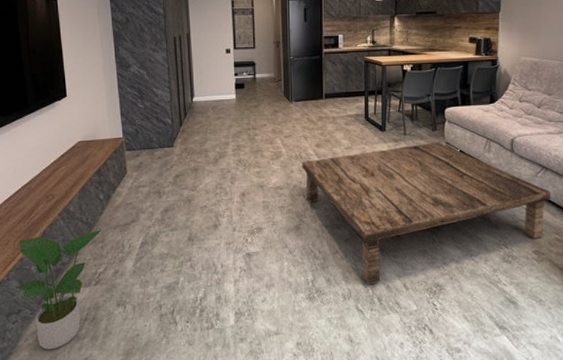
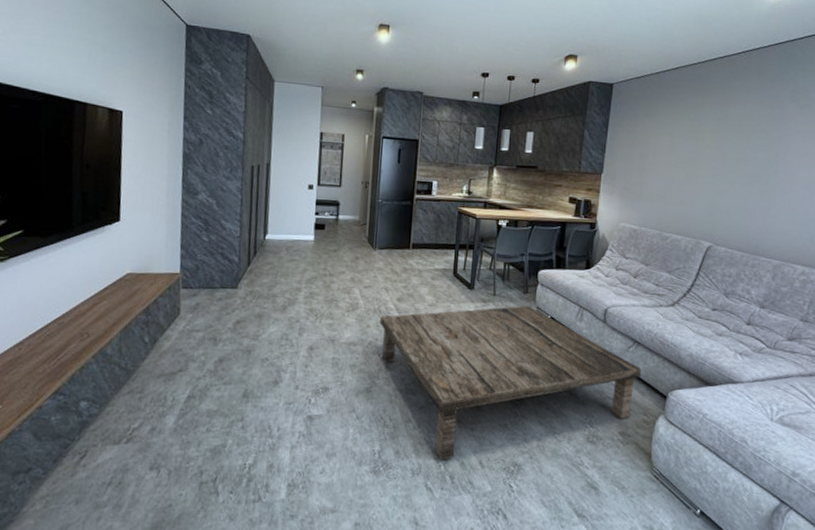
potted plant: present [16,229,103,350] -> none [28,377,144,519]

